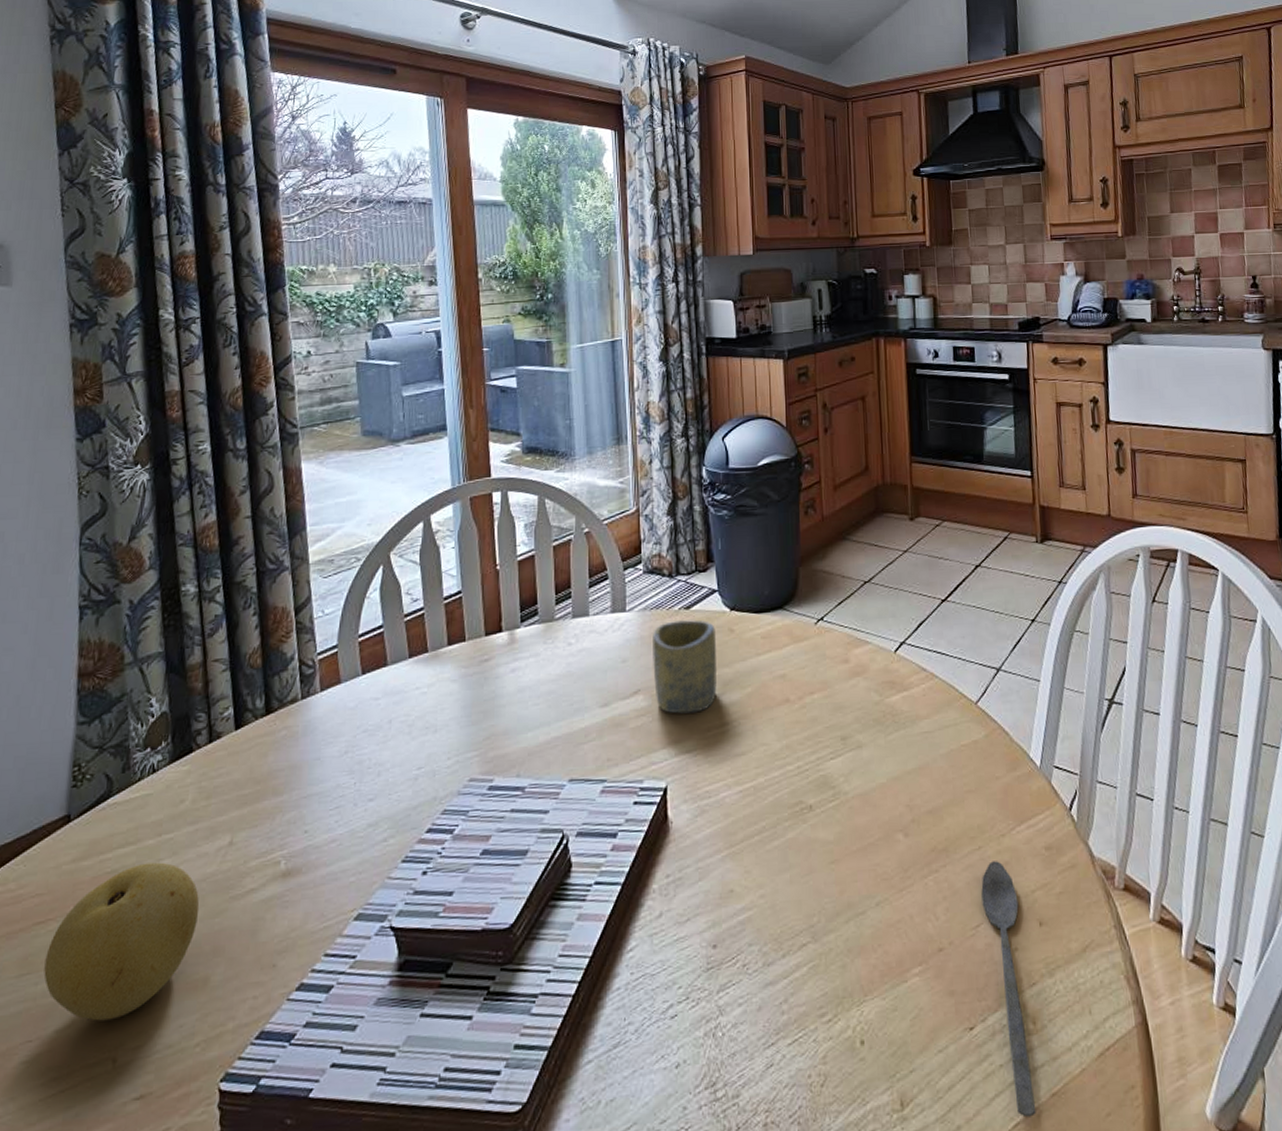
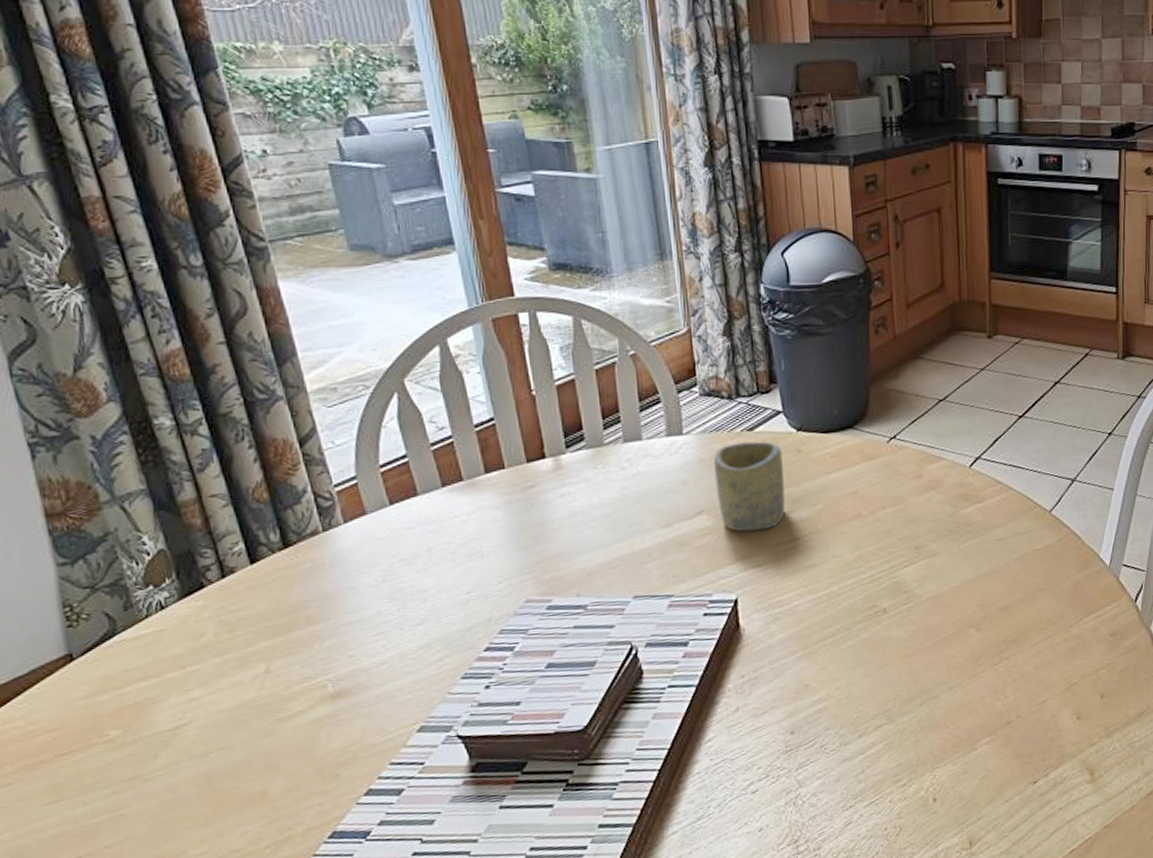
fruit: present [44,862,200,1021] -> none [77,692,245,836]
spoon: present [981,861,1036,1118] -> none [1048,647,1090,845]

